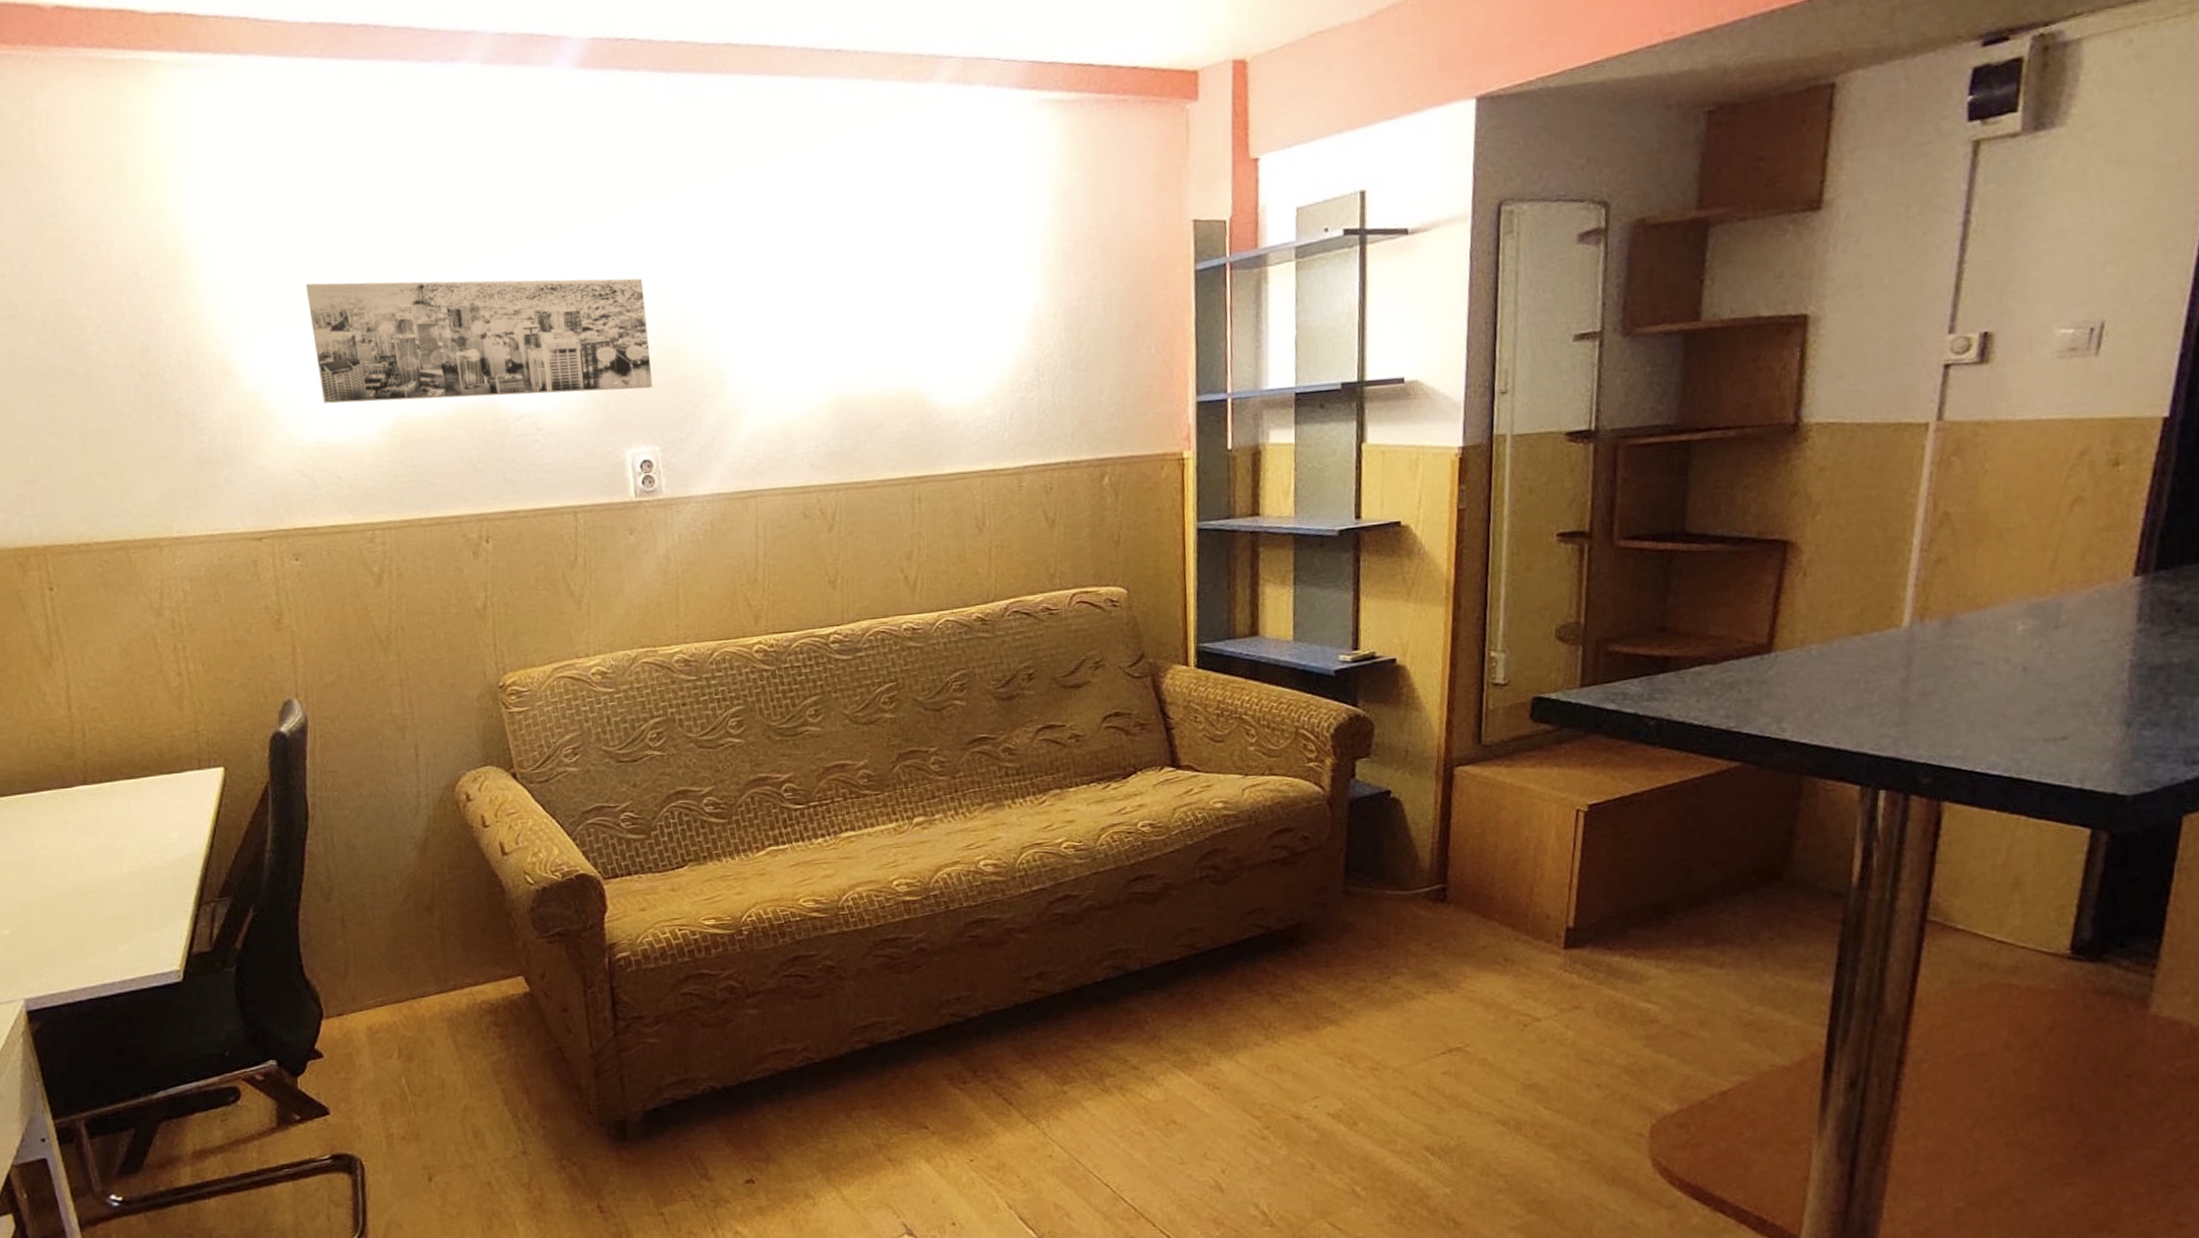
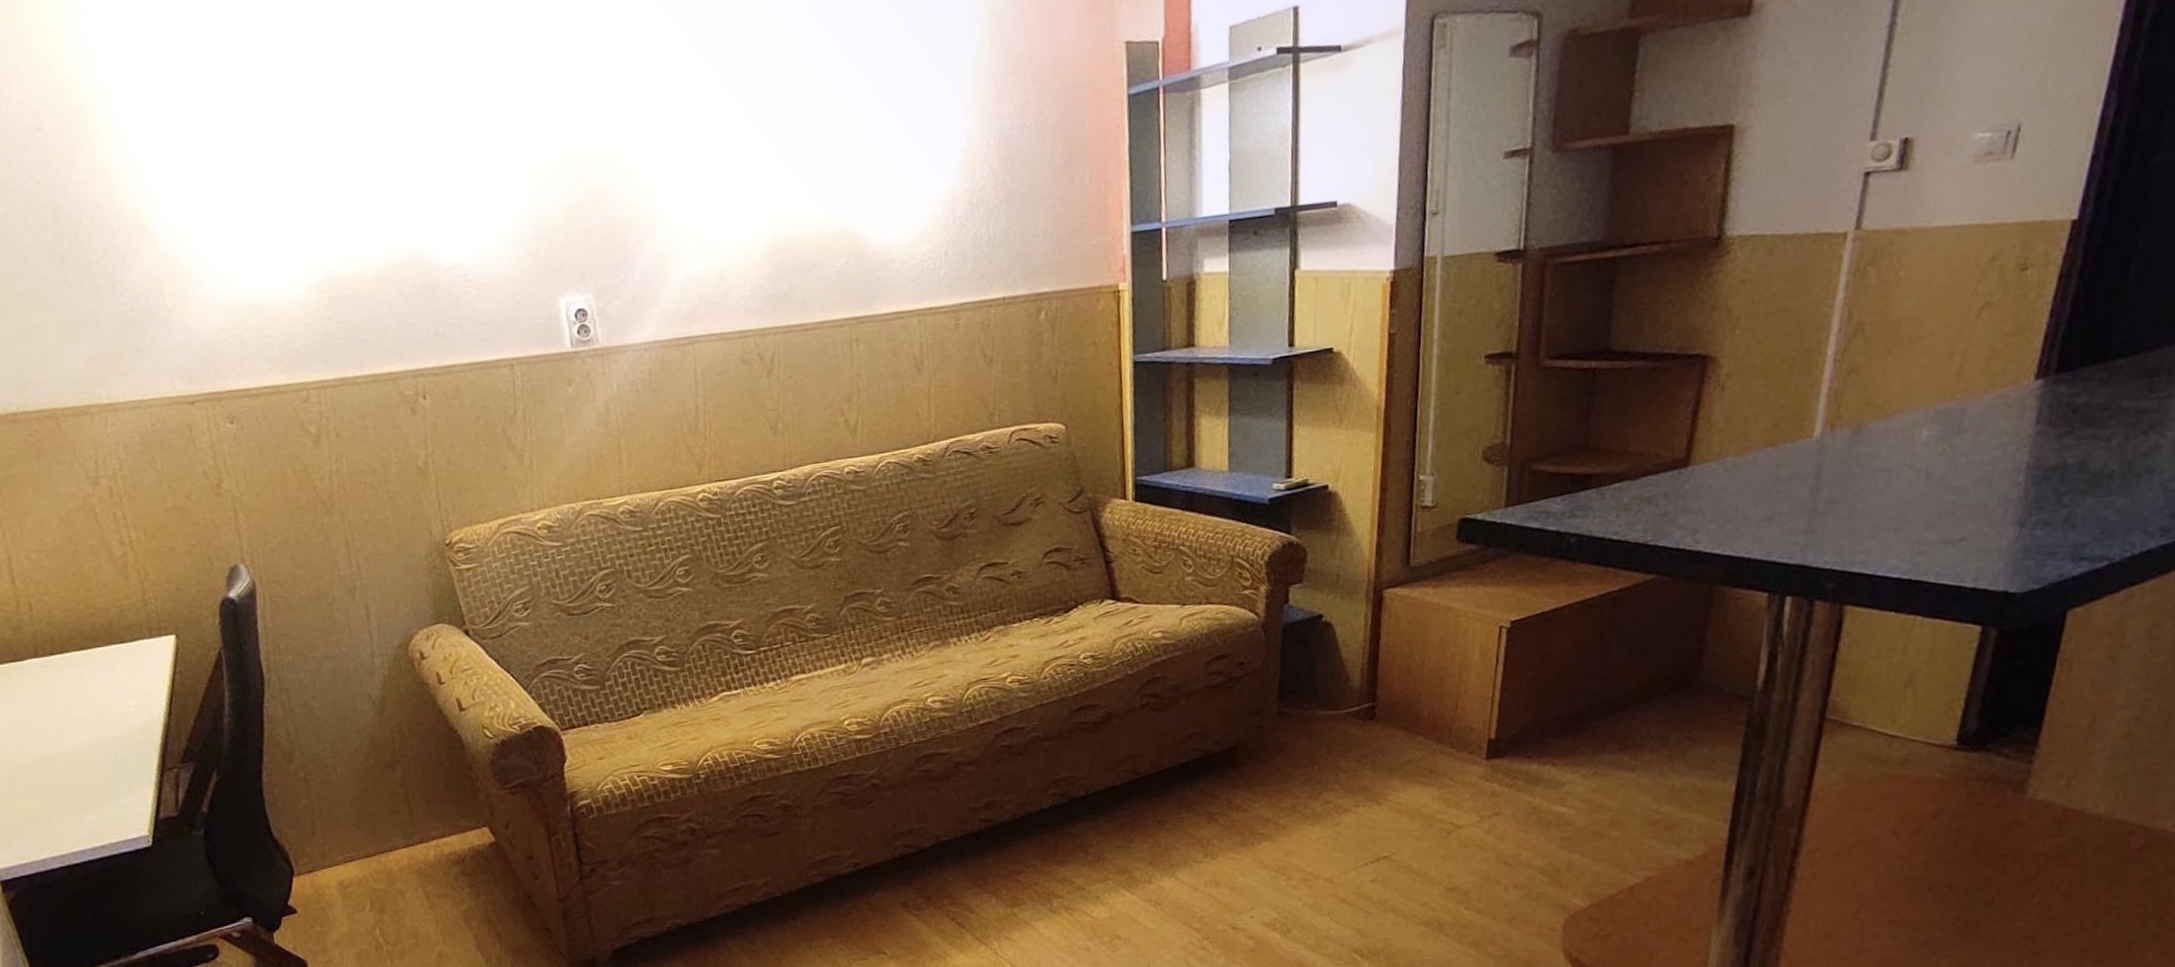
wall art: present [305,278,653,404] -> none [217,118,583,260]

